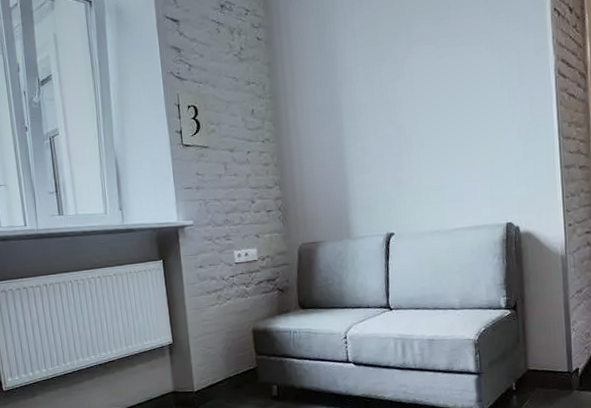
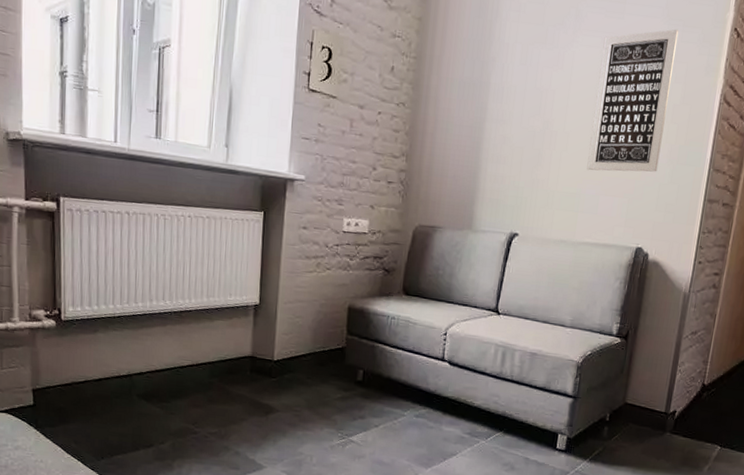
wall art: none [436,21,511,163] -> present [587,29,679,172]

